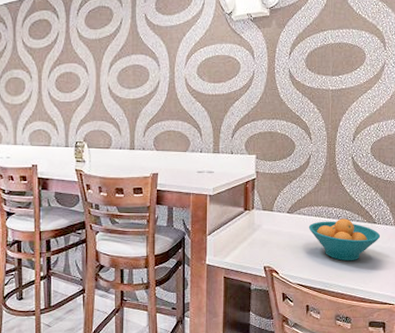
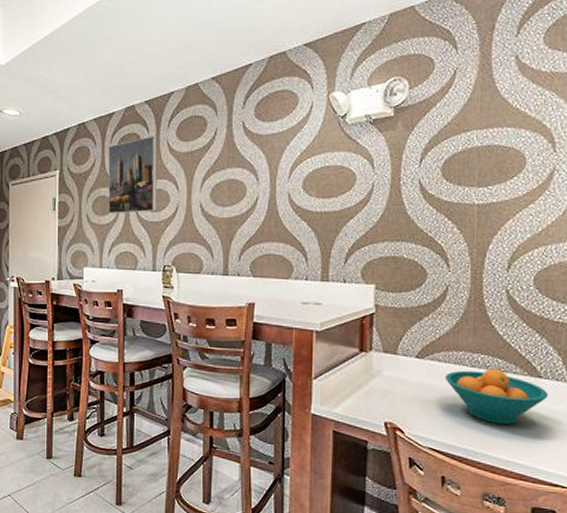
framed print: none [20,22,68,95] -> present [108,135,157,214]

